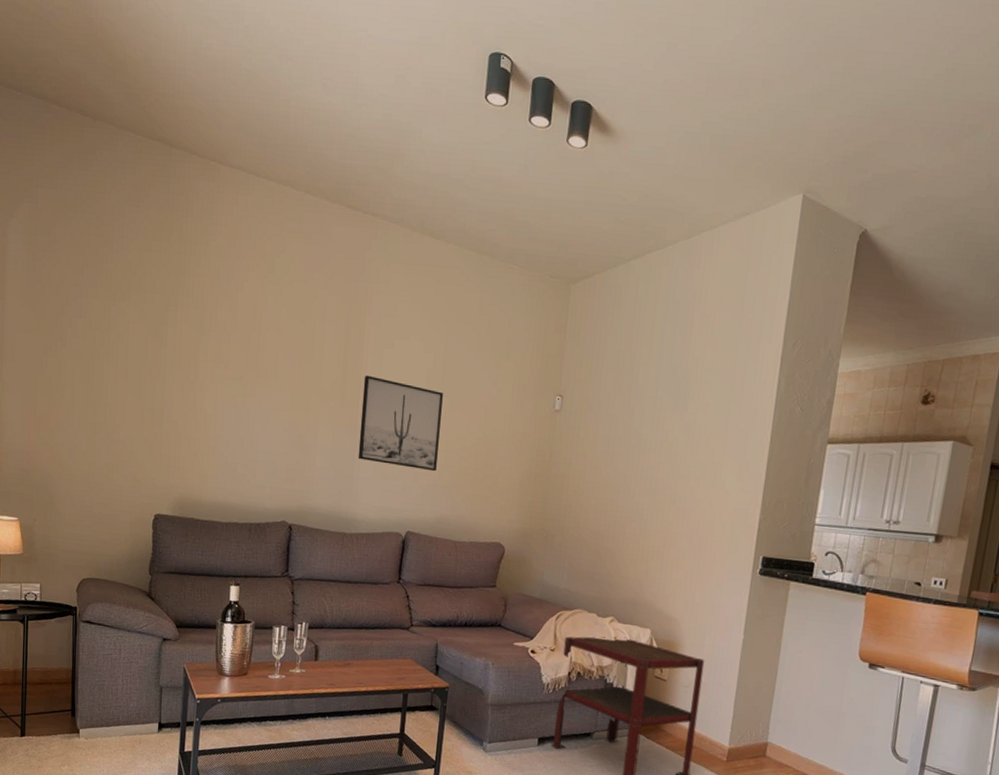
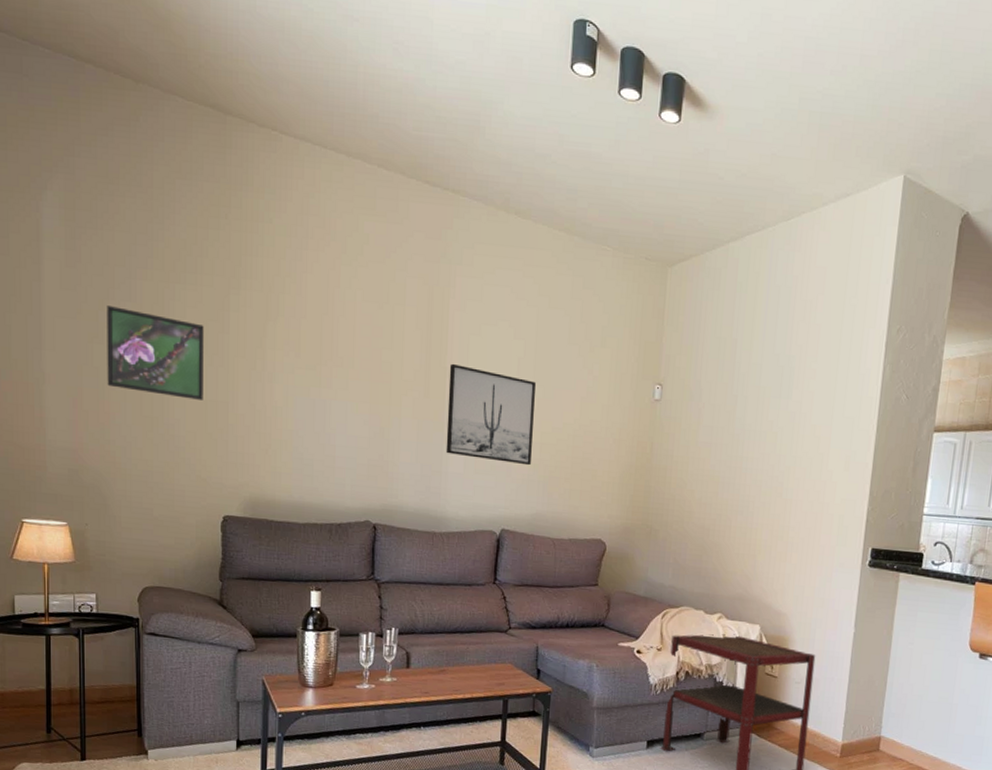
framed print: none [58,321,144,408] -> present [107,306,204,400]

